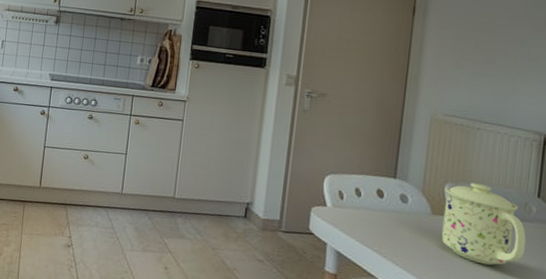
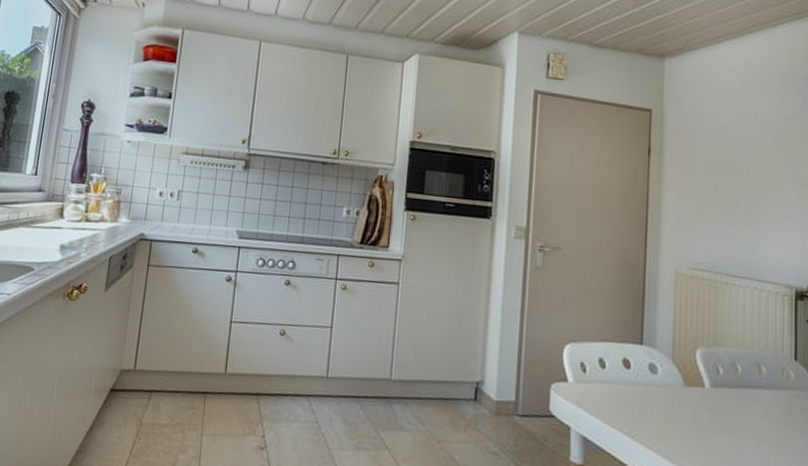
mug: present [441,183,526,266] -> none [696,346,788,444]

